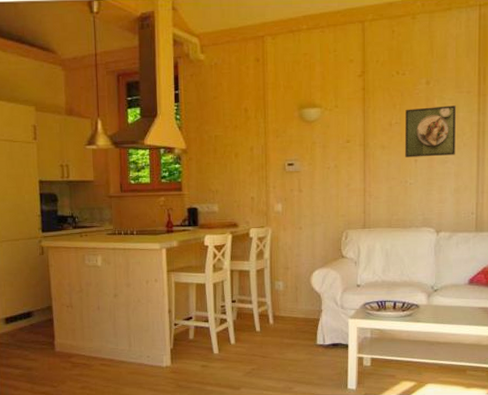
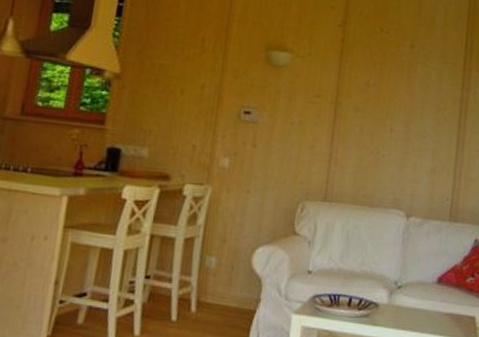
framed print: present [405,105,456,157] -> none [380,71,440,130]

